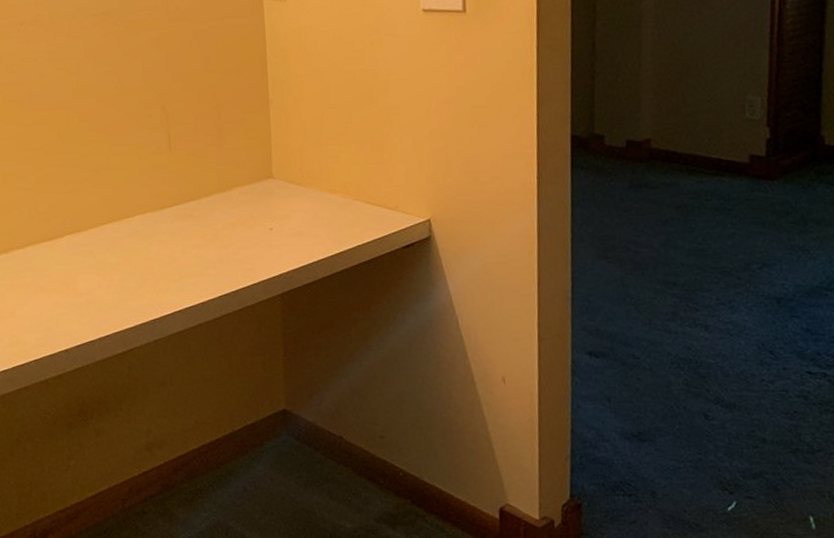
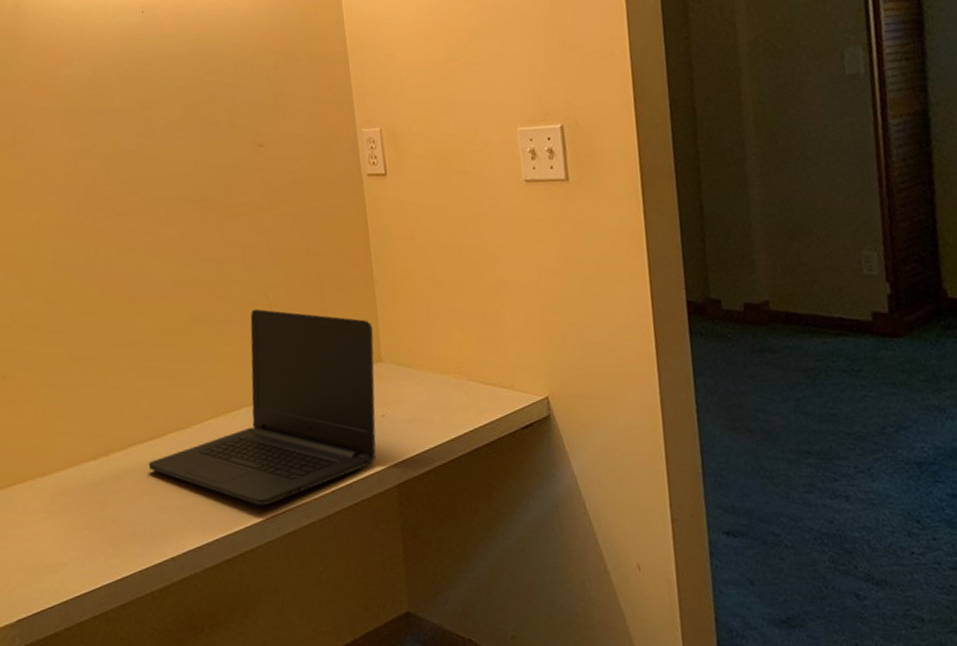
laptop: none [45,122,266,306] -> present [148,309,376,505]

